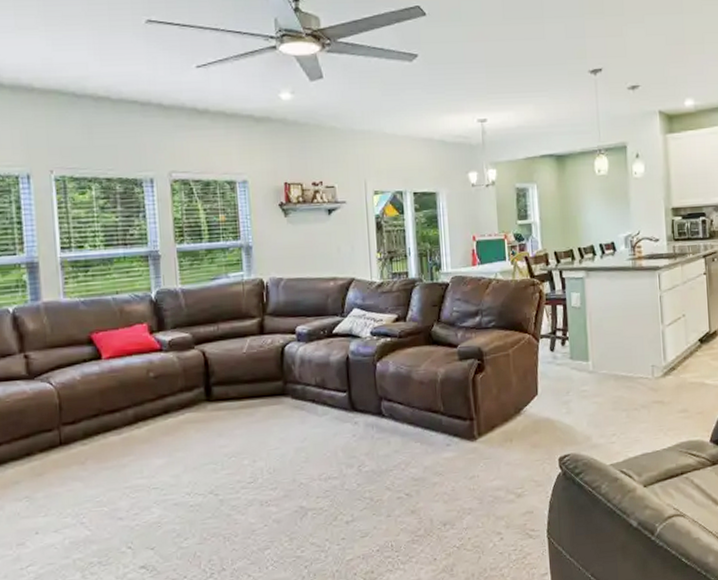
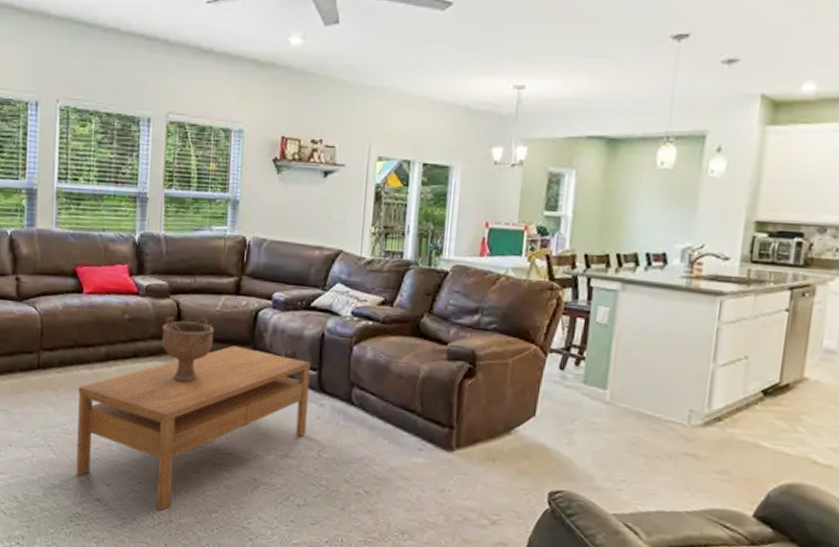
coffee table: none [108,383,344,561] -> present [76,345,311,511]
decorative bowl: none [190,360,244,428] -> present [161,315,215,382]

